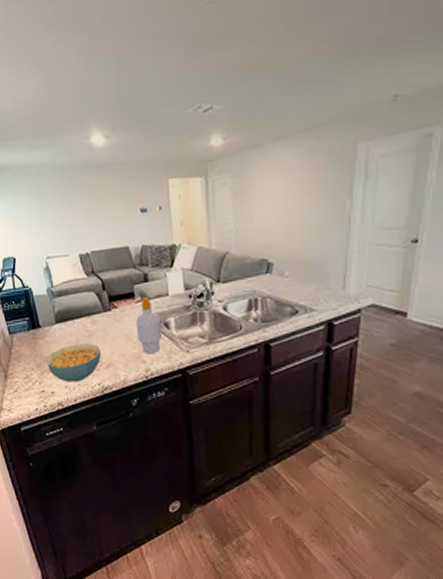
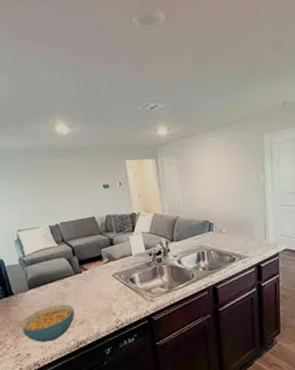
soap bottle: present [136,297,162,354] -> none [105,258,129,307]

